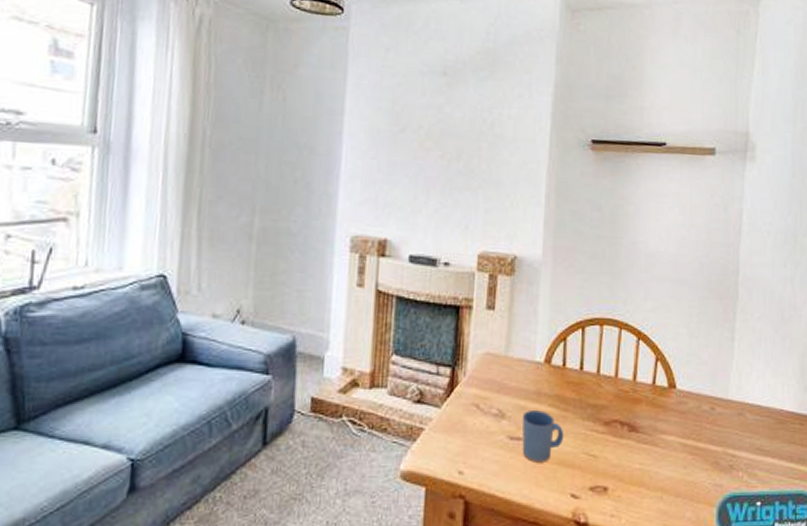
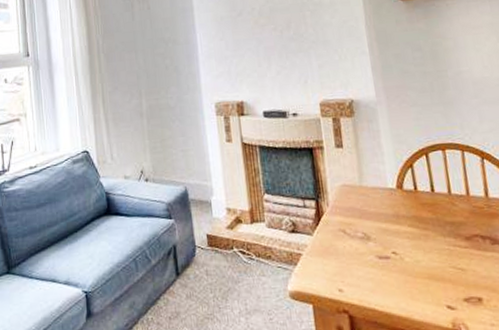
mug: present [522,411,565,463] -> none [385,231,429,278]

